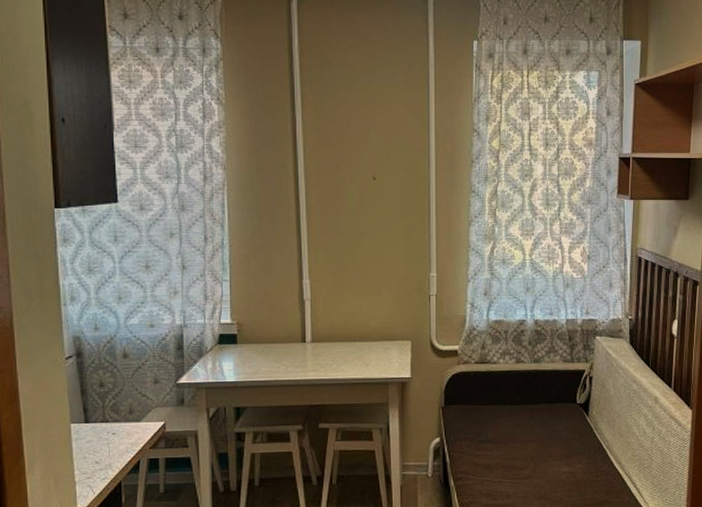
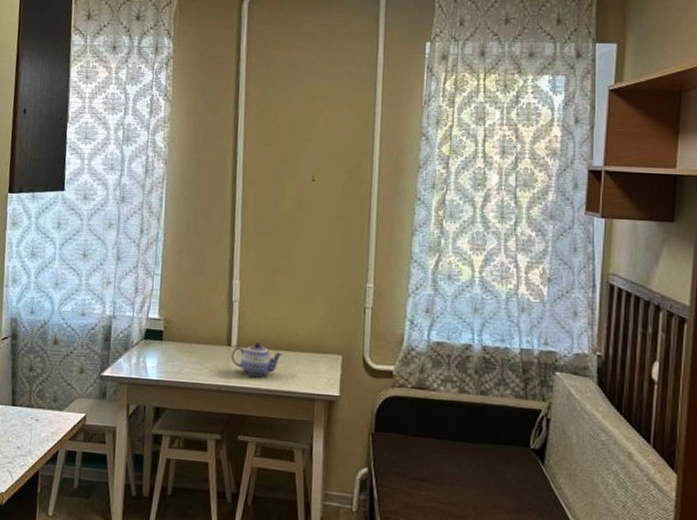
teapot: none [306,337,356,368] -> present [230,342,283,377]

